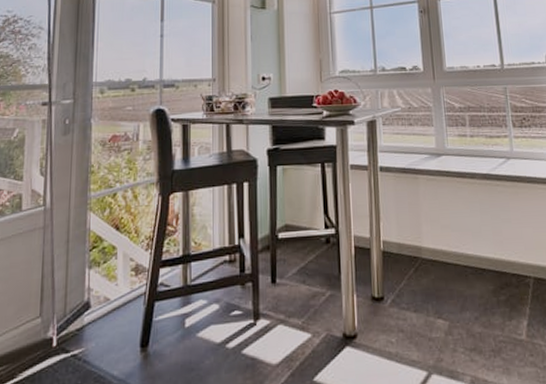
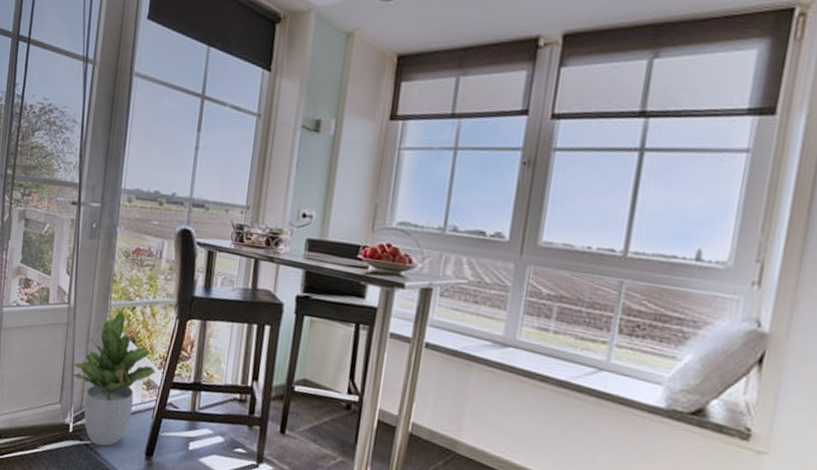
potted plant: none [51,201,143,353] -> present [70,311,155,447]

